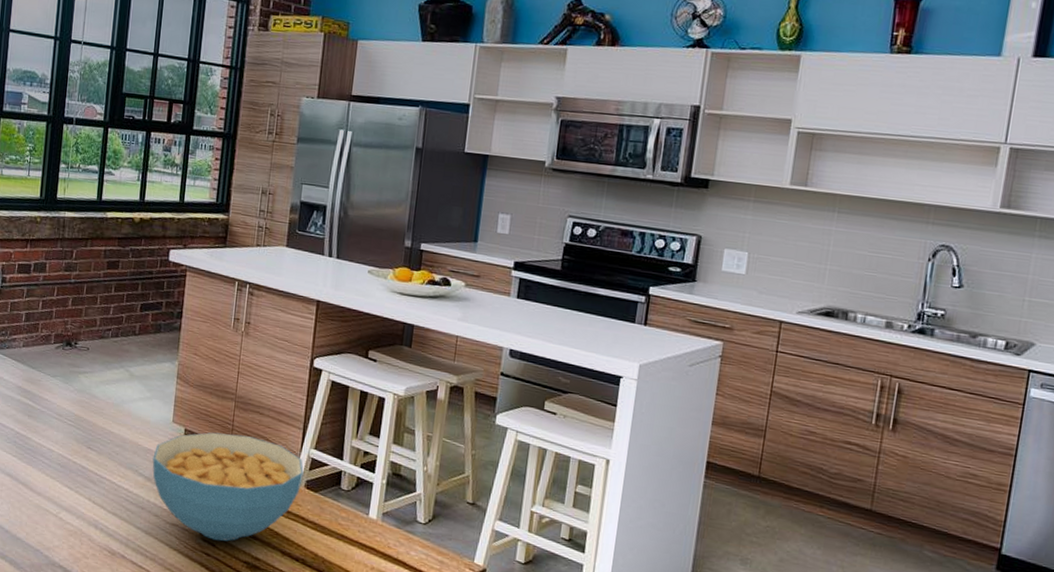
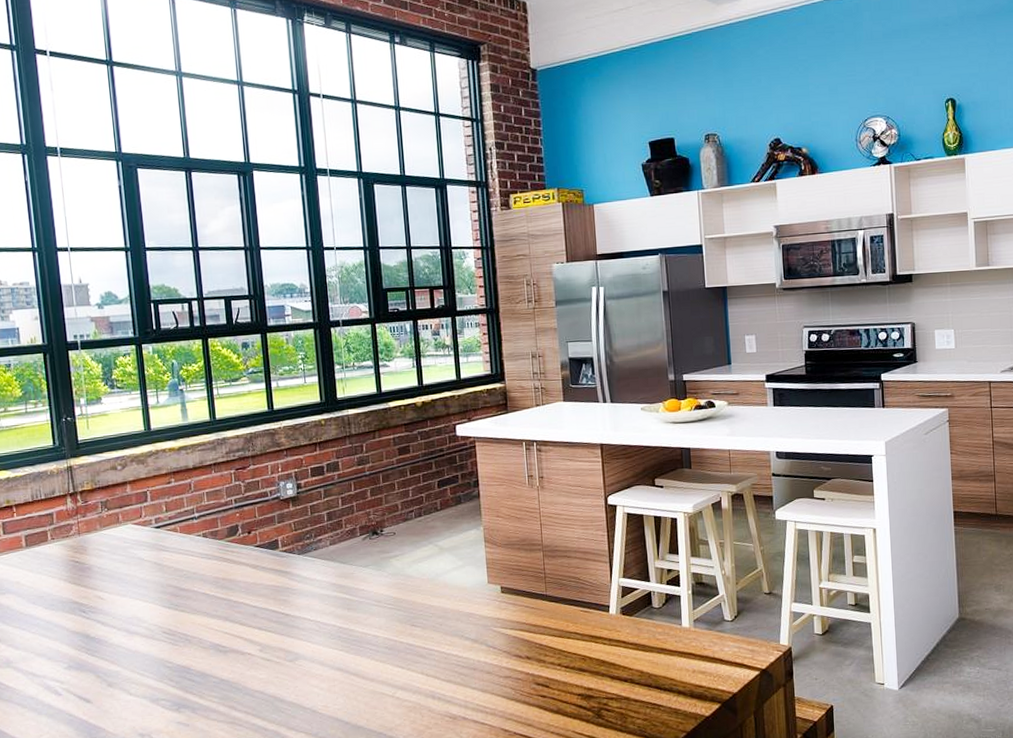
cereal bowl: present [152,432,304,542] -> none [475,579,617,682]

